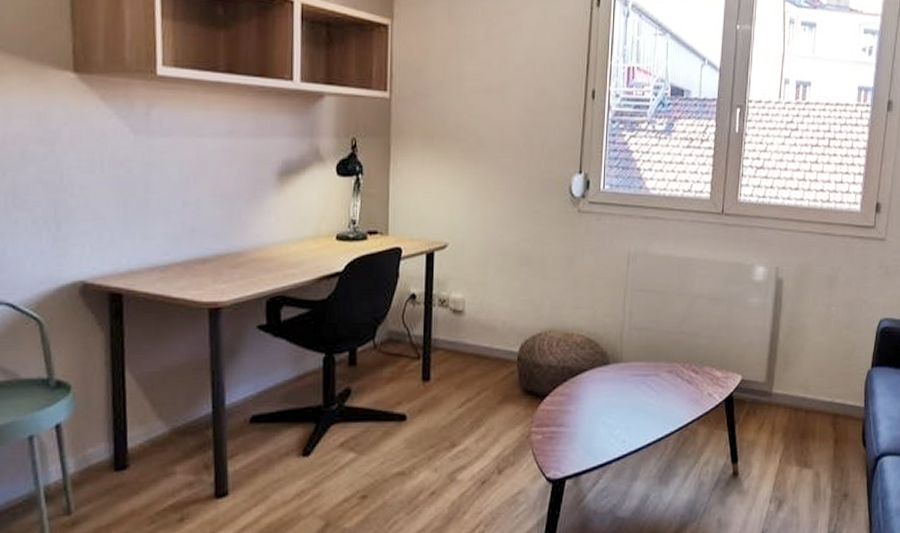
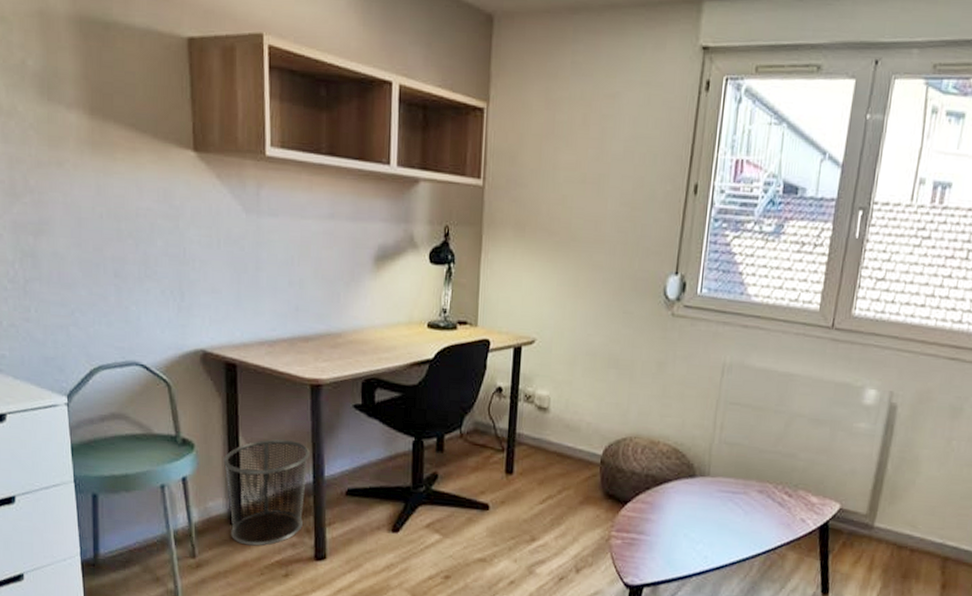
waste bin: none [106,369,208,492] -> present [223,439,310,546]

